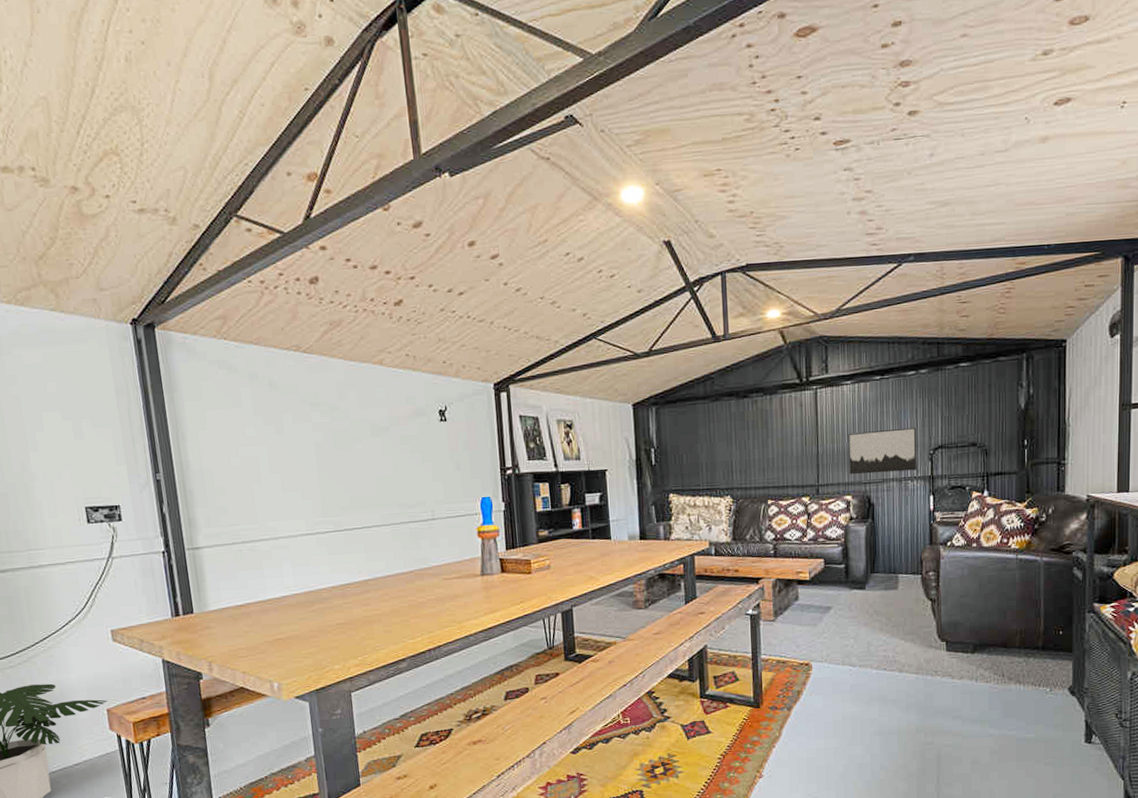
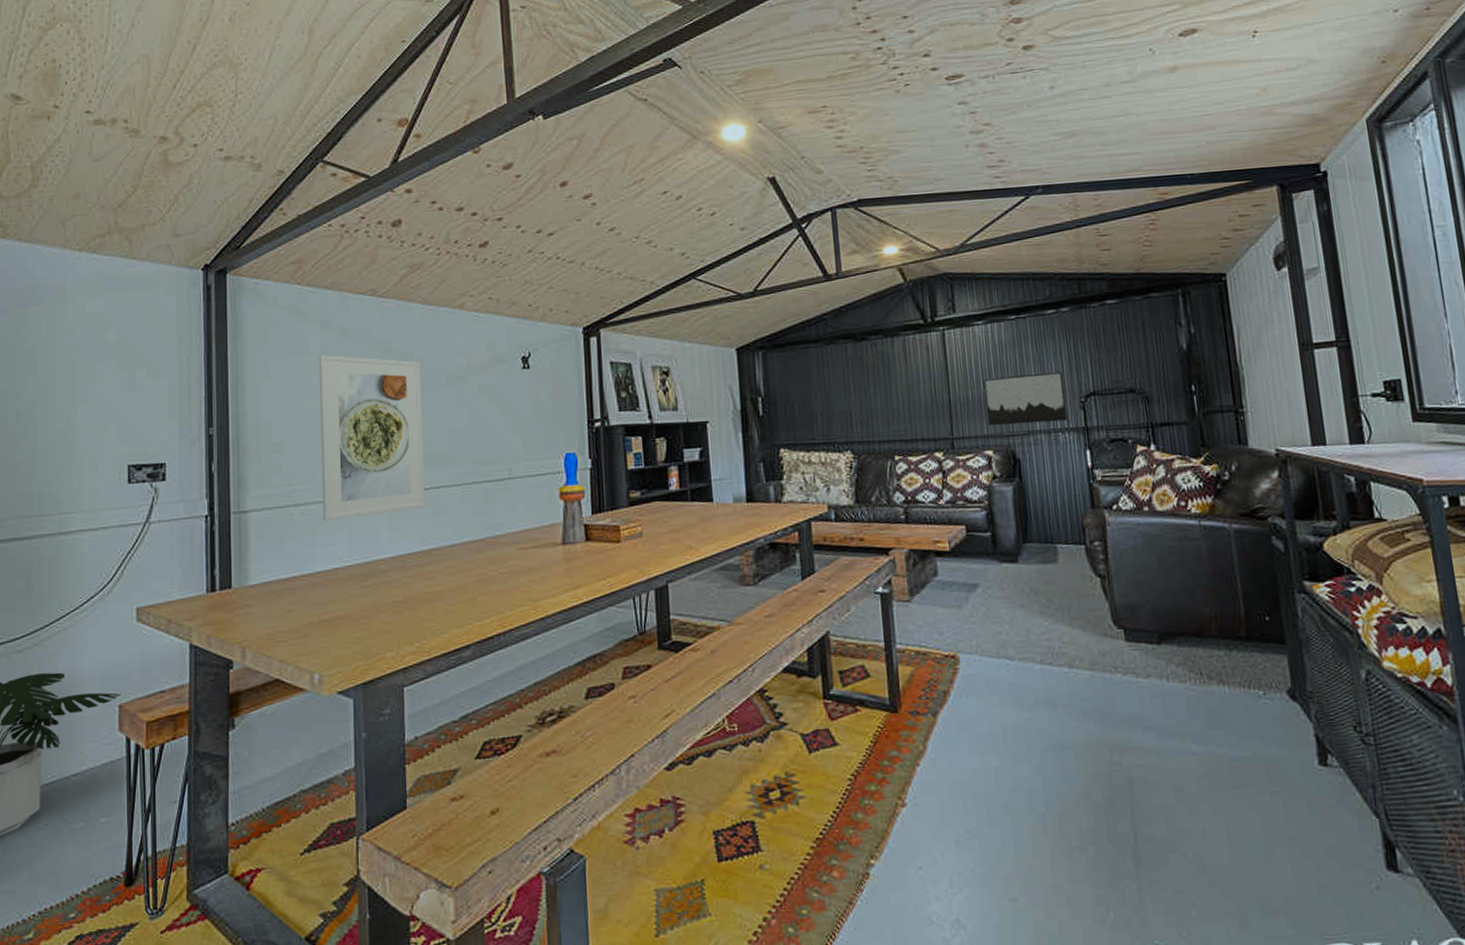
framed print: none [251,407,359,556] -> present [319,355,425,521]

